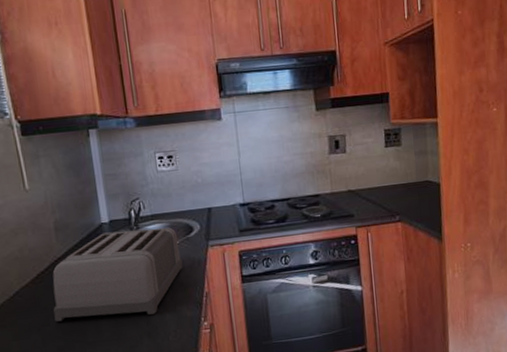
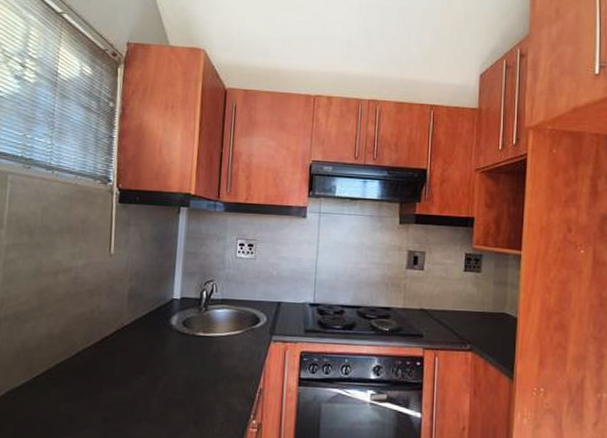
toaster: present [52,227,183,322] -> none [108,309,243,401]

